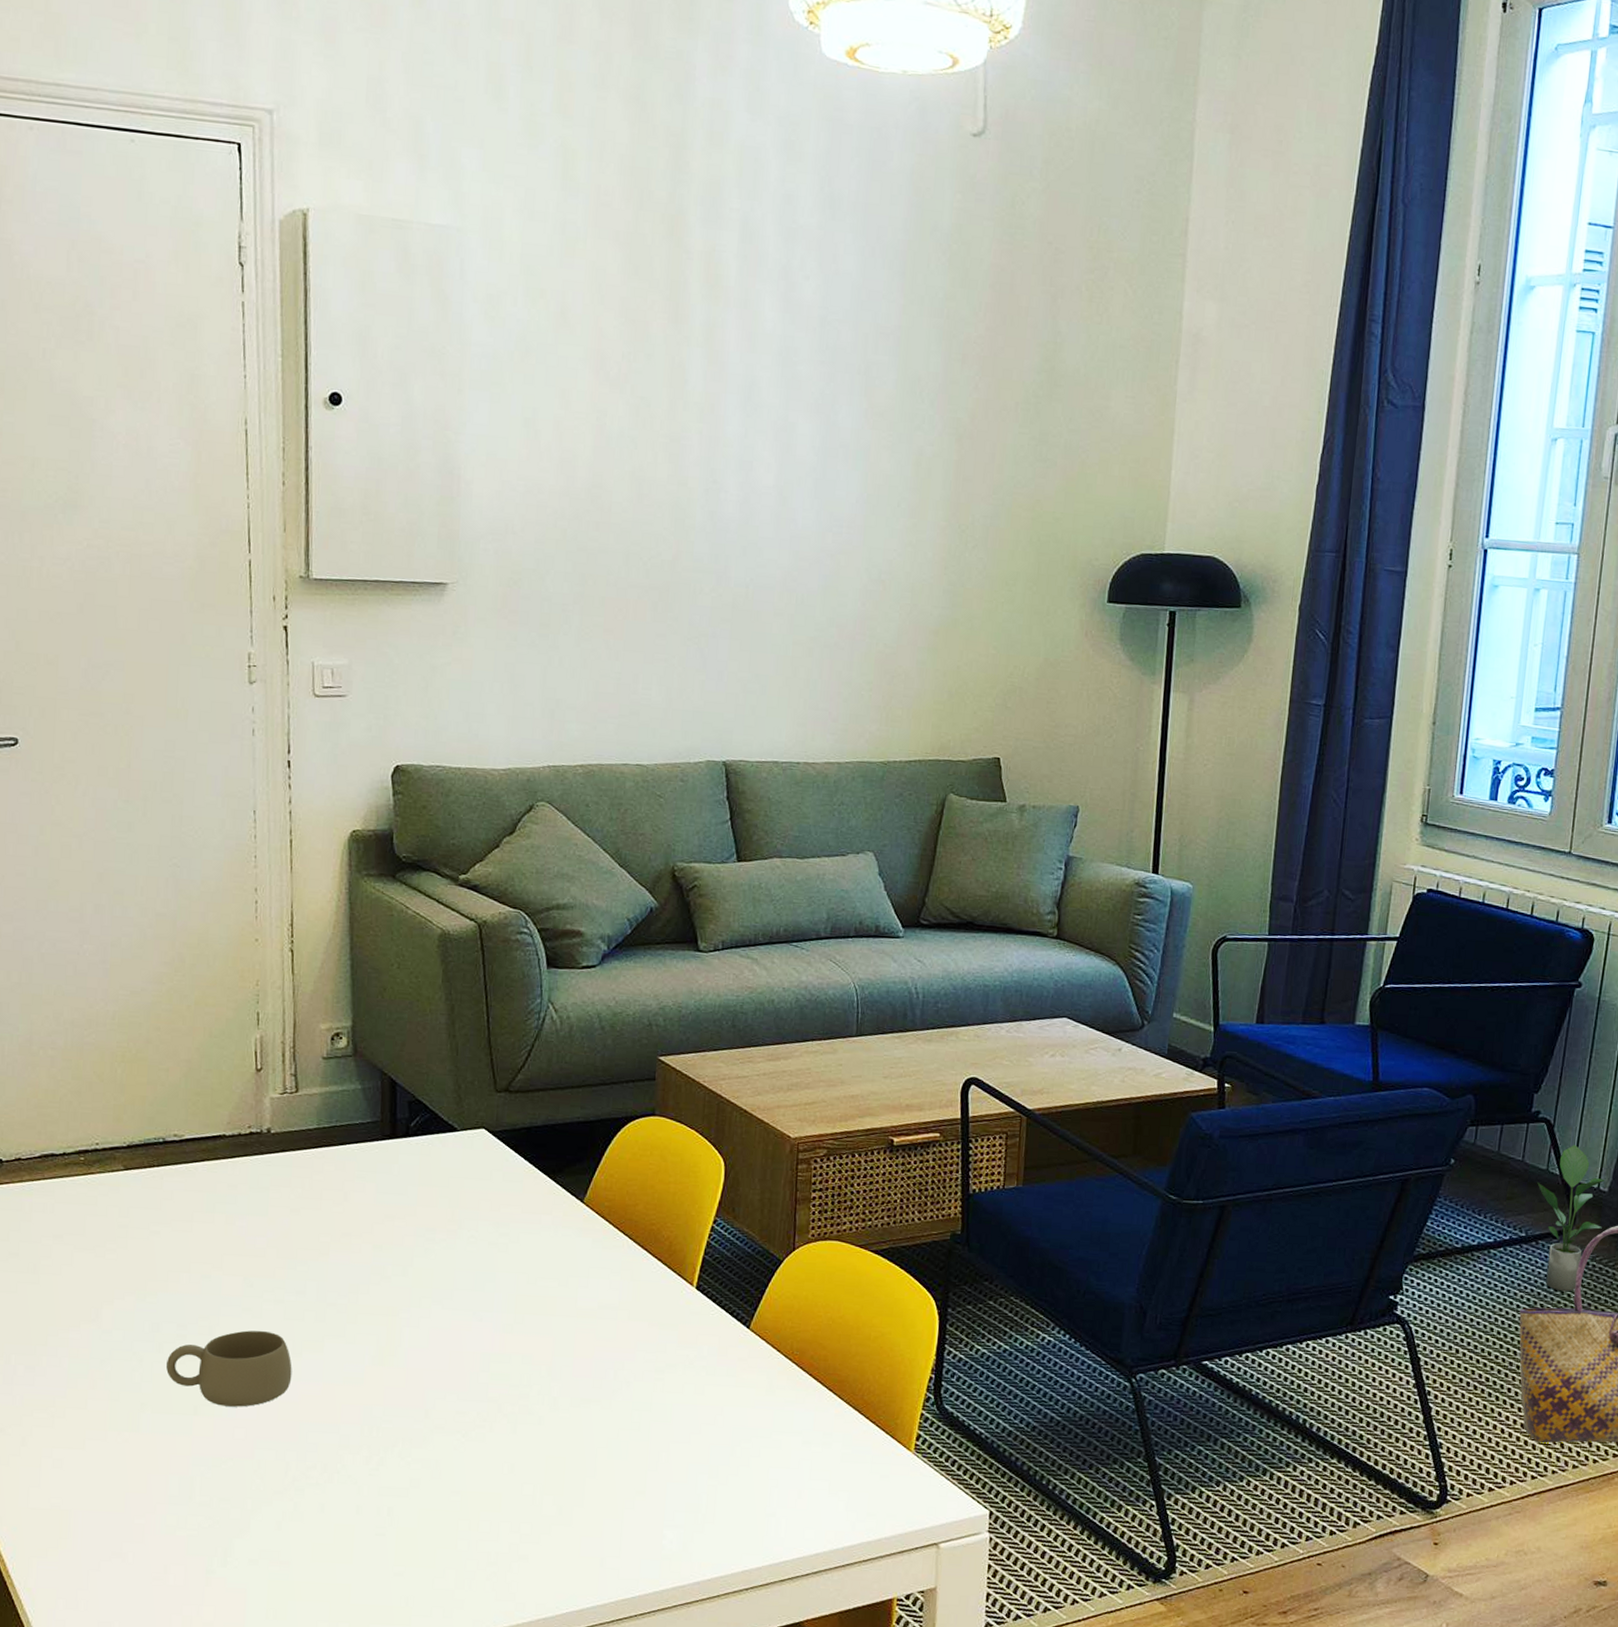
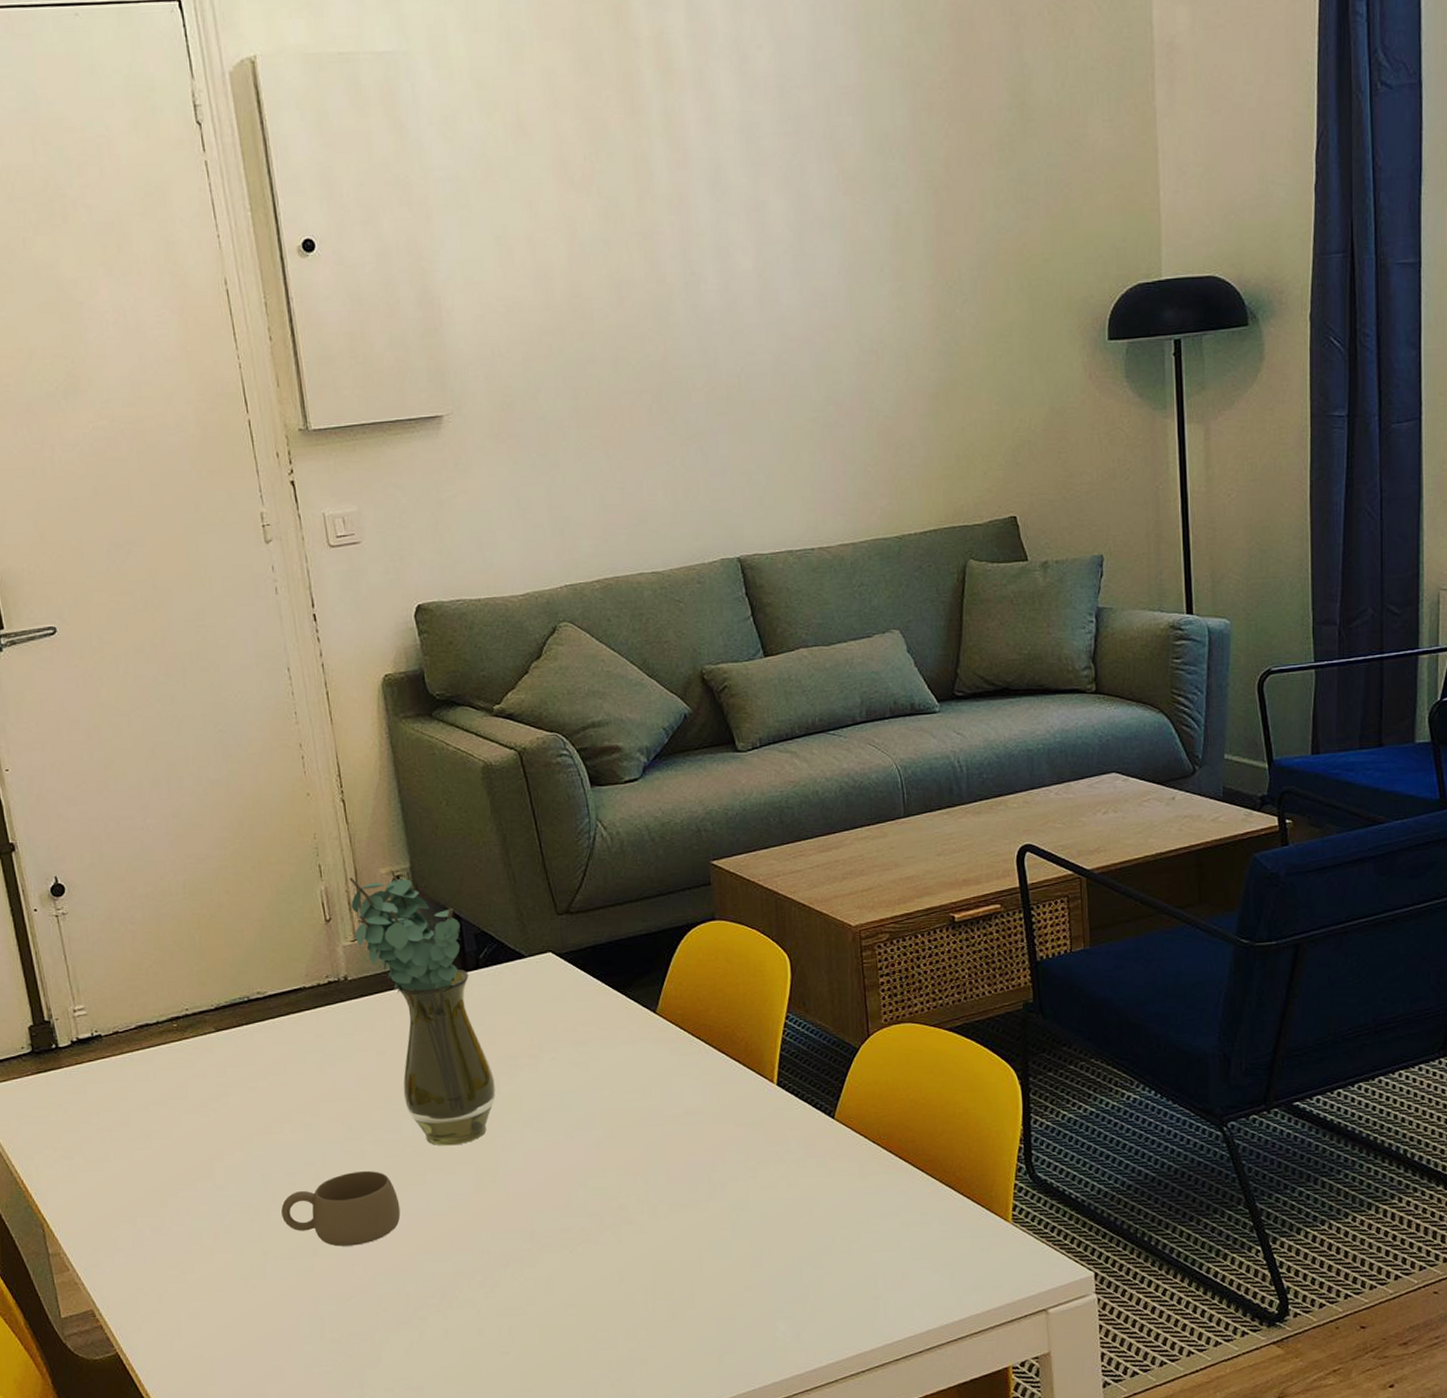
vase: none [285,1027,409,1315] -> present [349,871,496,1146]

